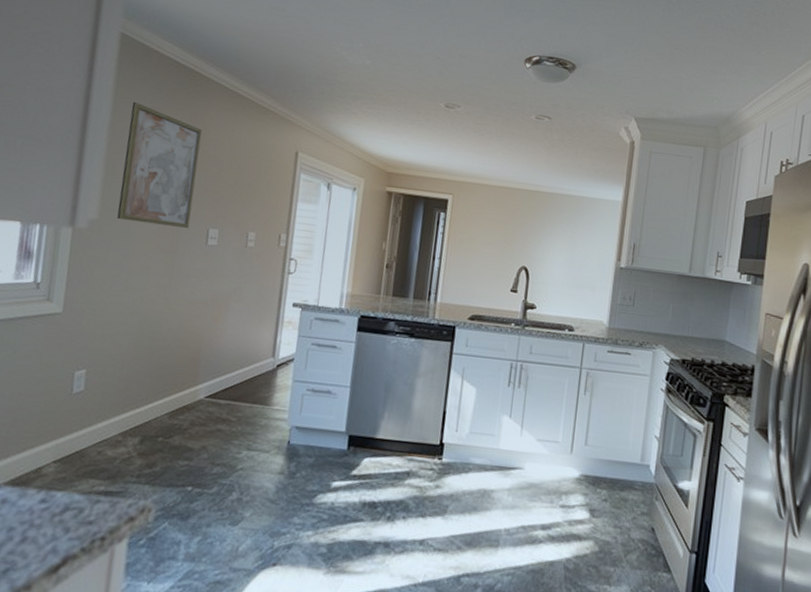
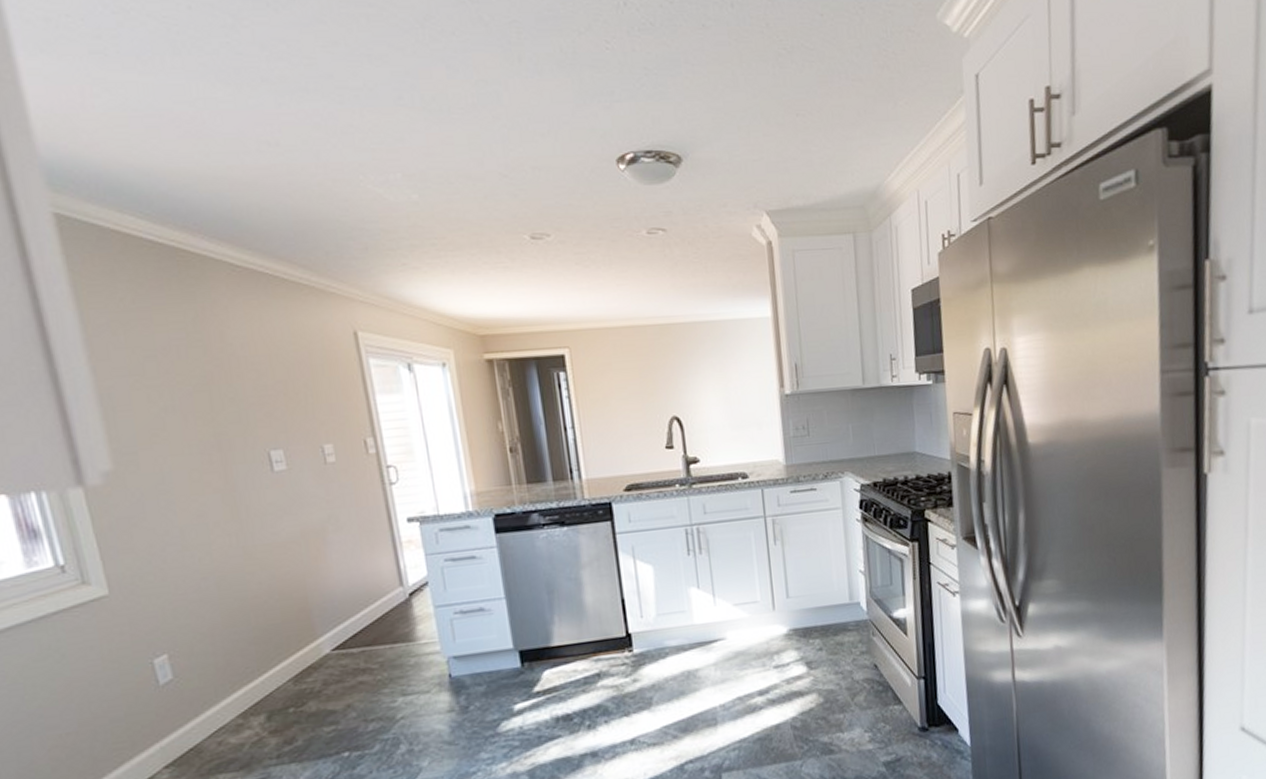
wall art: present [117,101,202,228] -> none [106,305,242,465]

